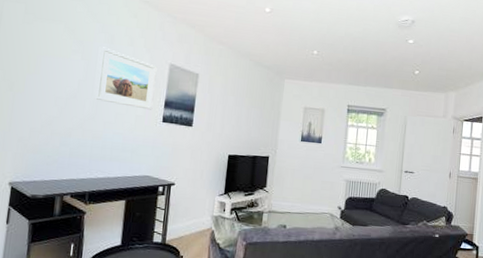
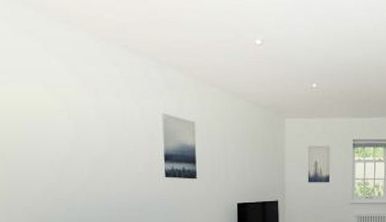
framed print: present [94,46,157,110] -> none [84,102,153,166]

